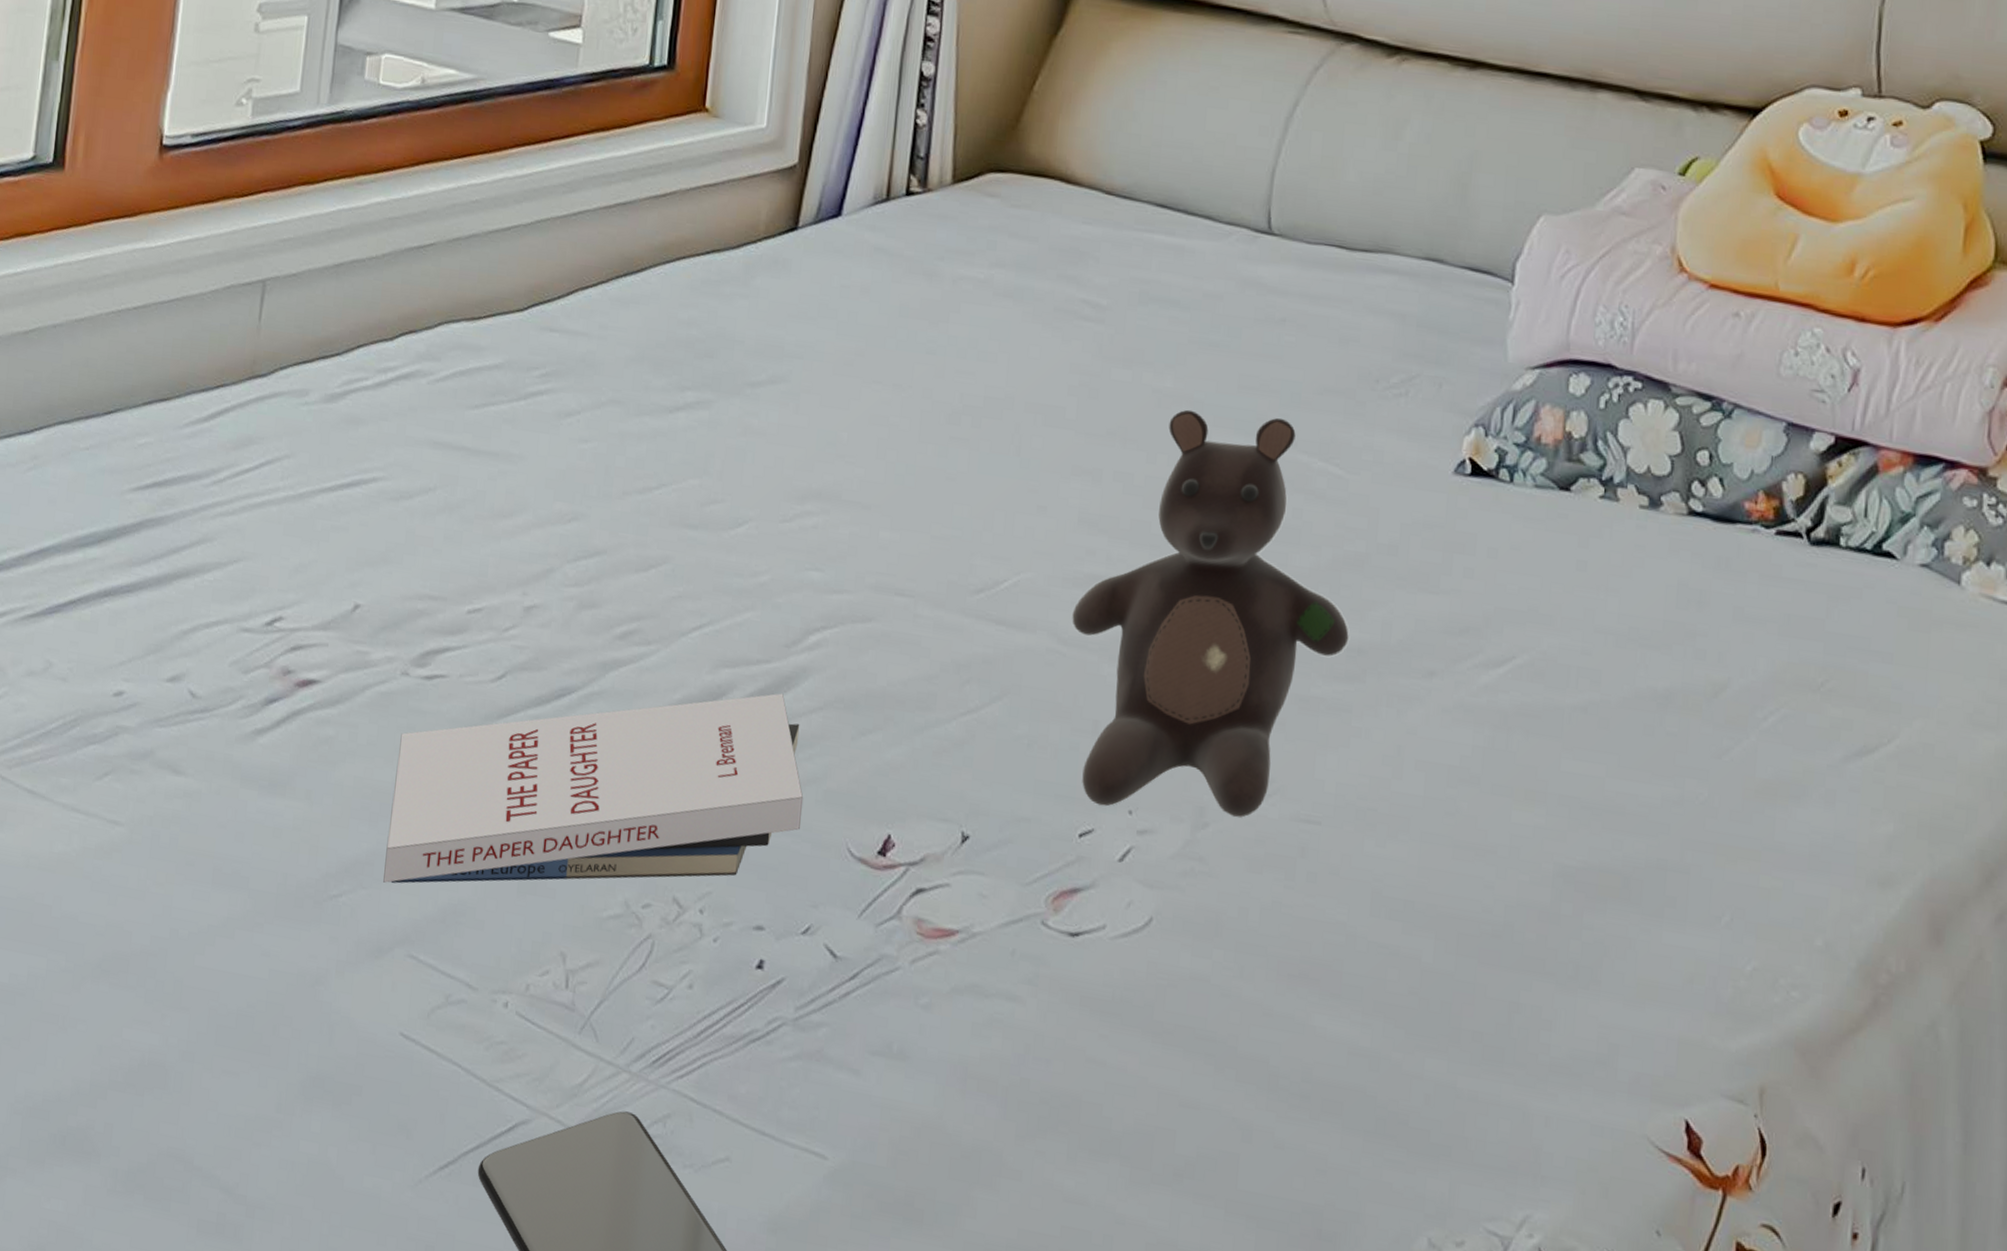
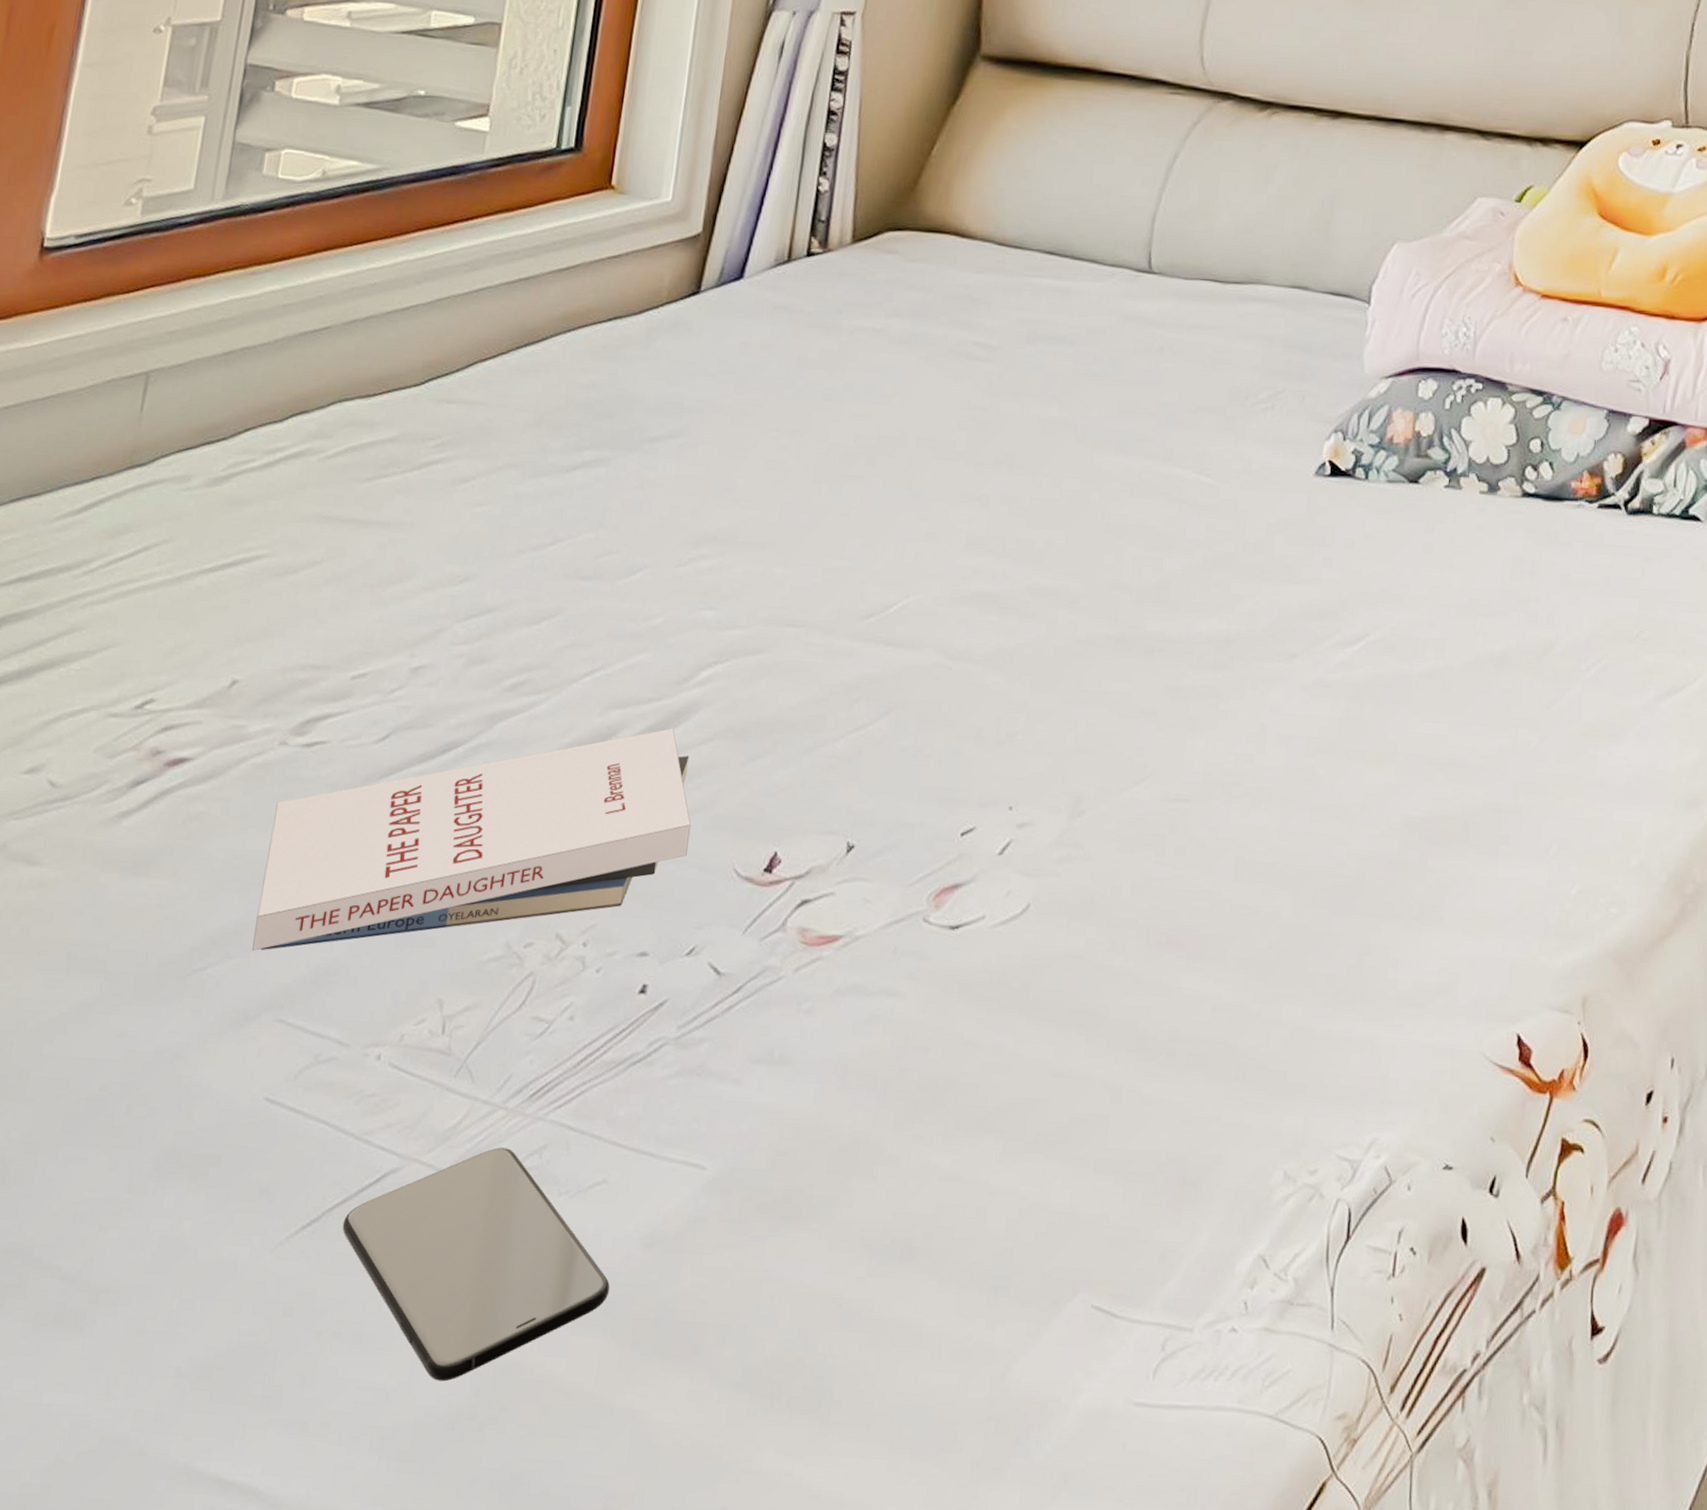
stuffed animal: present [1072,409,1349,818] -> none [958,435,1218,805]

